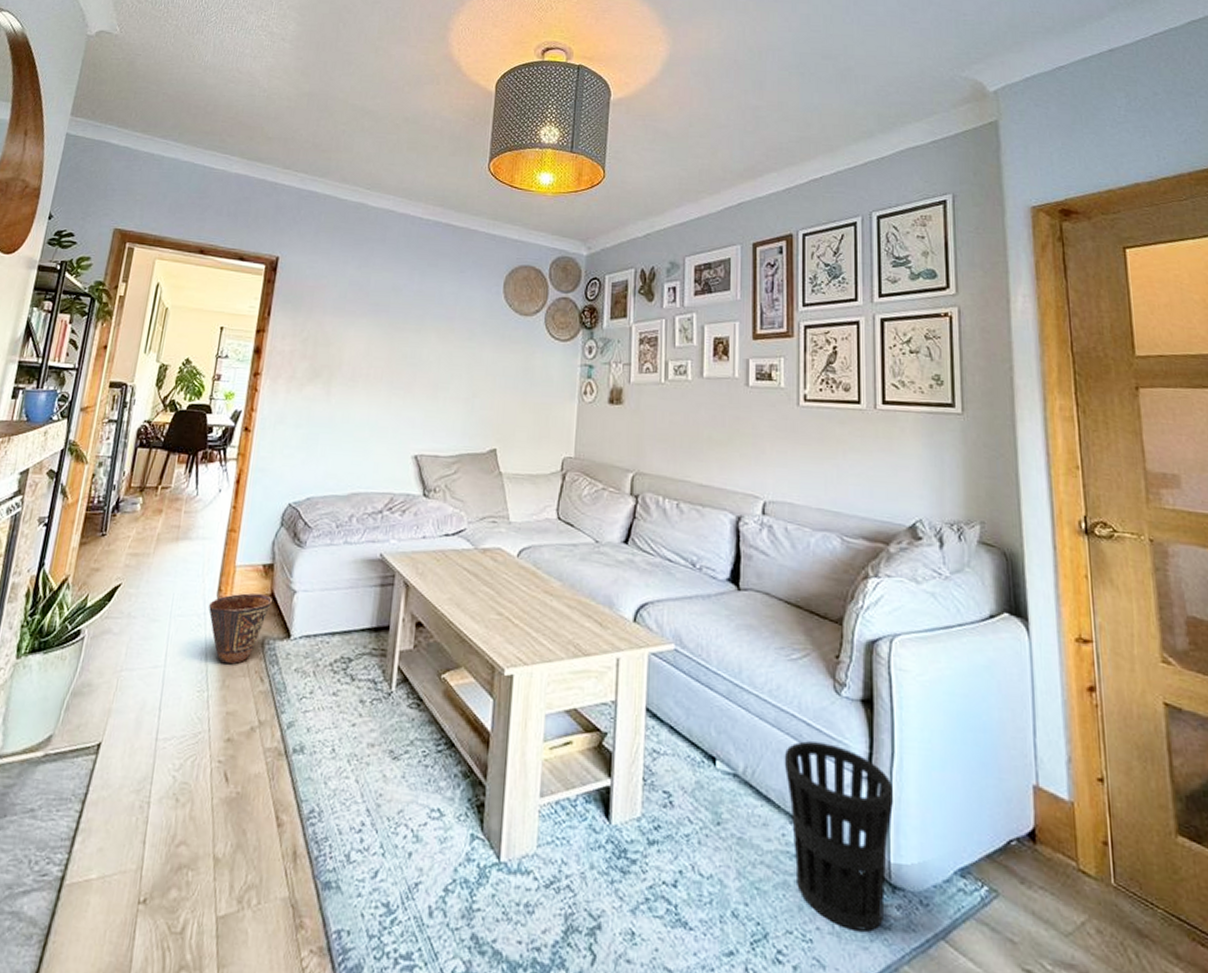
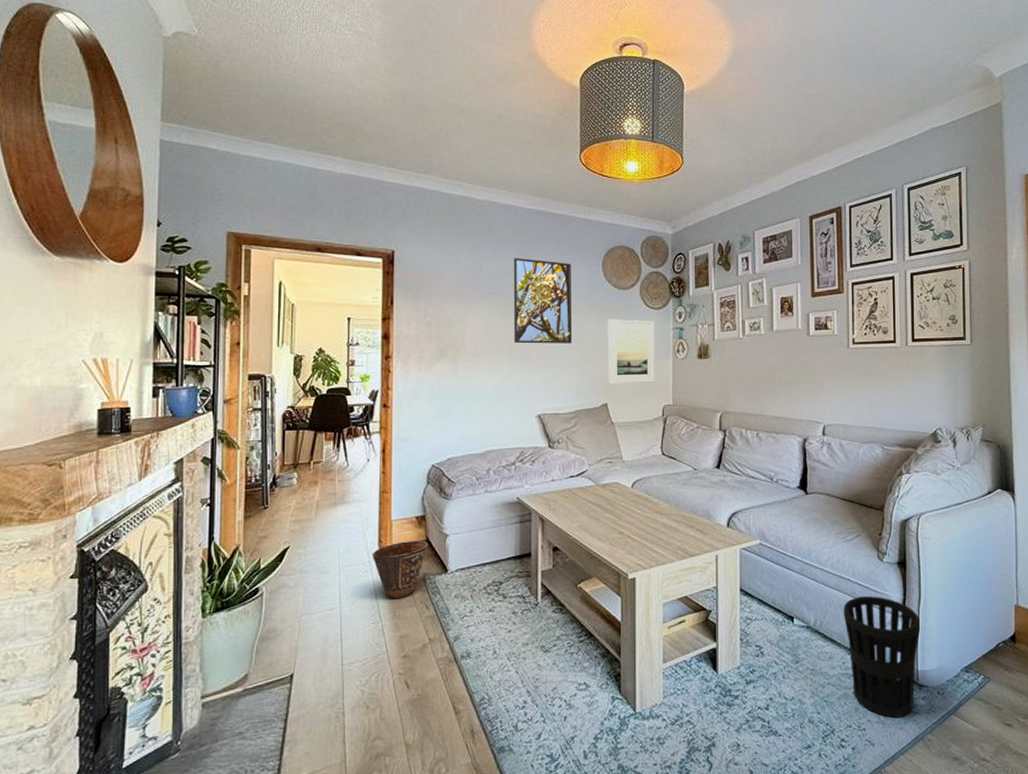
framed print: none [396,273,469,374] -> present [513,258,572,344]
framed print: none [499,348,559,429] -> present [607,319,655,385]

